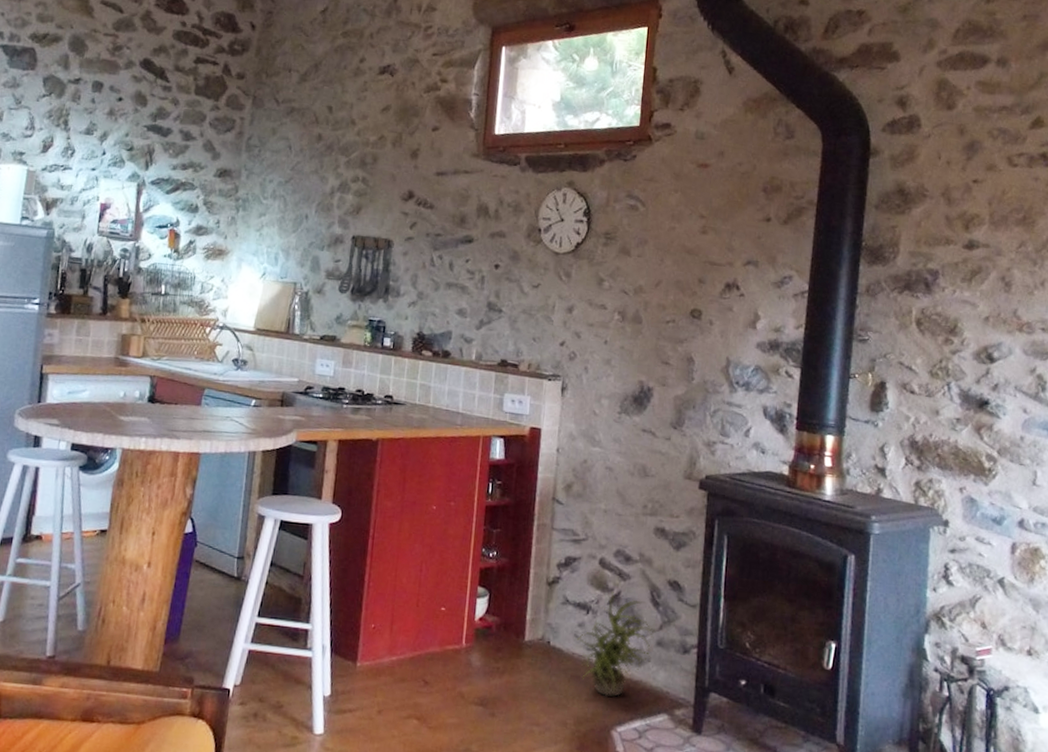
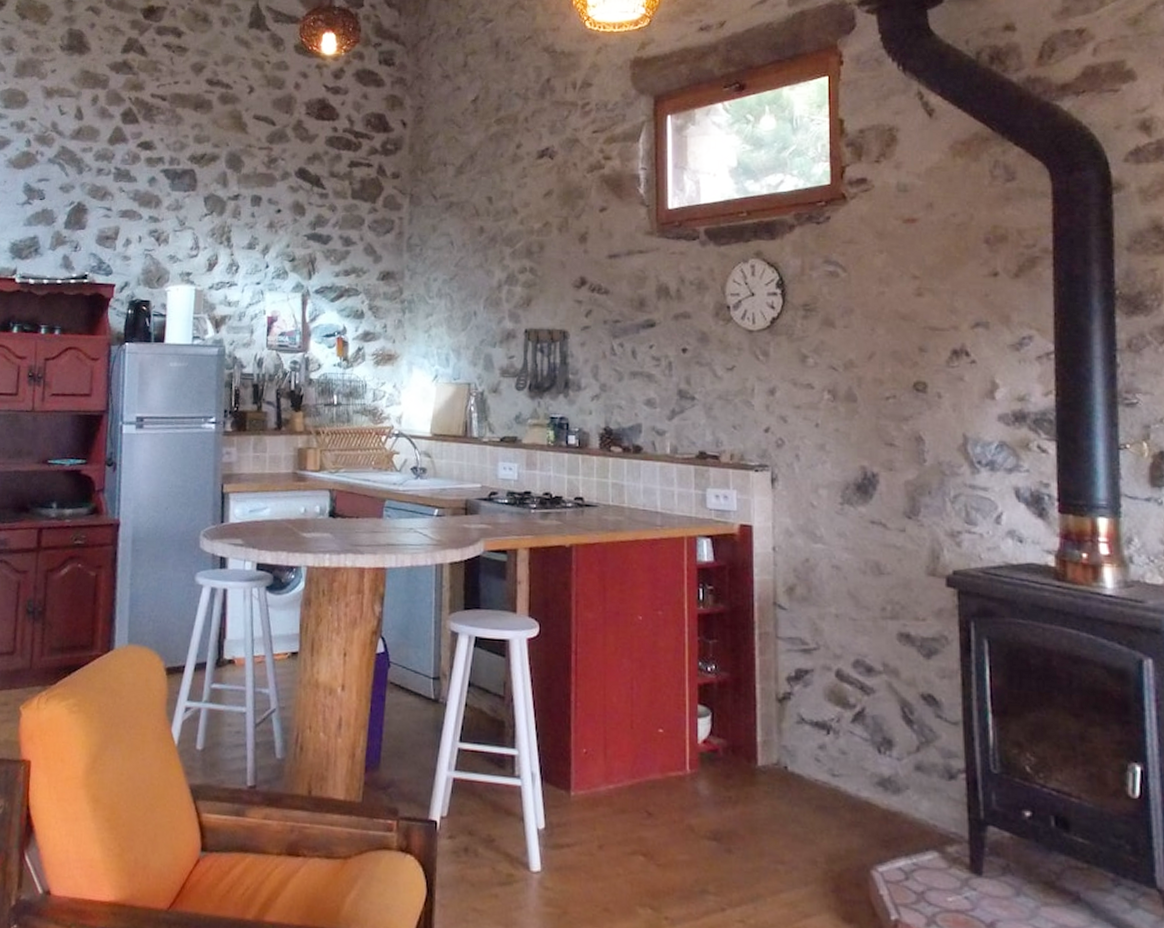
potted plant: present [575,591,656,697] -> none [816,707,913,831]

